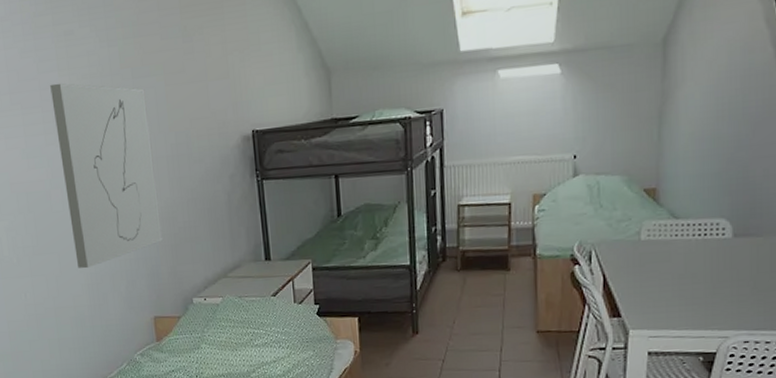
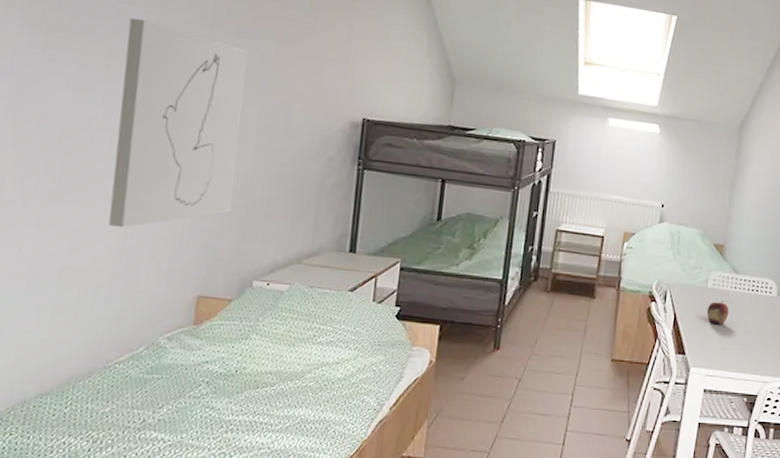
fruit: none [642,252,671,280] -> present [706,301,729,325]

